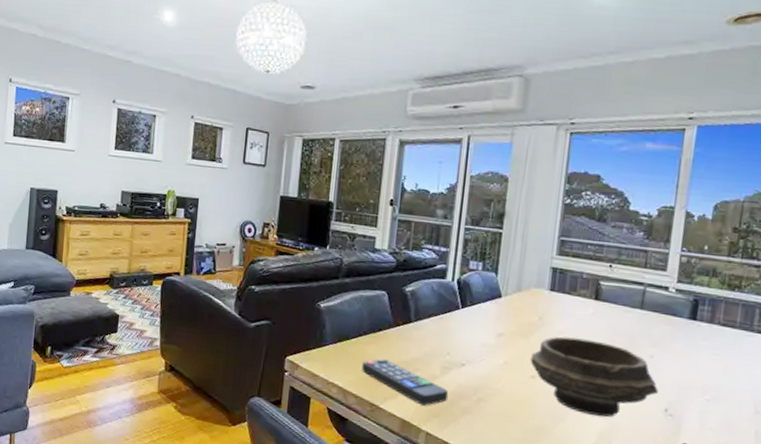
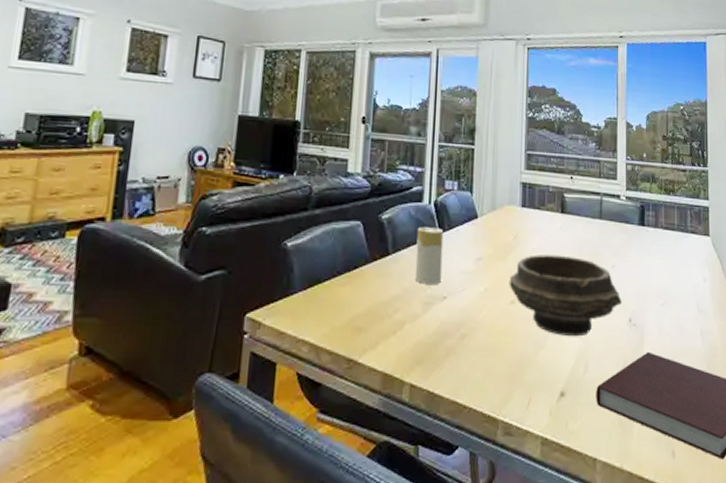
remote control: present [362,359,449,406] -> none [336,302,432,352]
candle: none [435,301,466,353] -> present [415,227,444,284]

